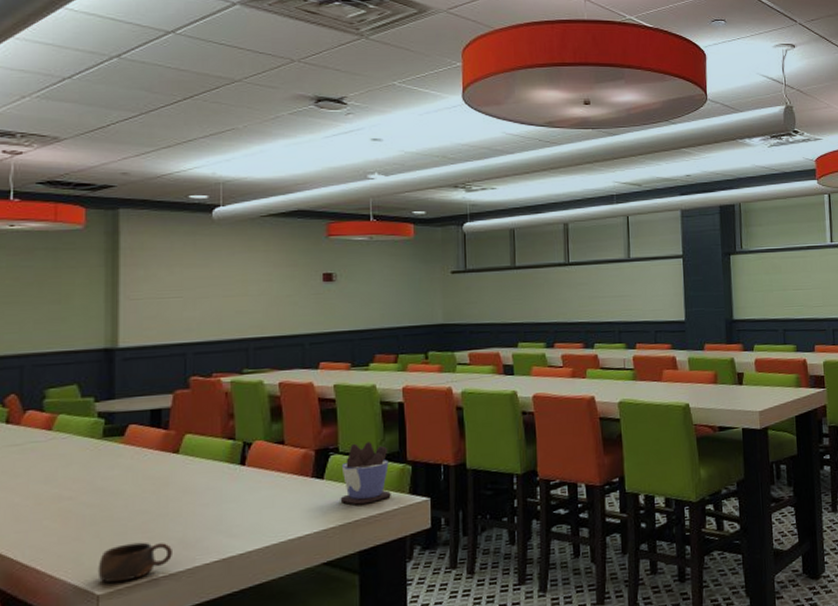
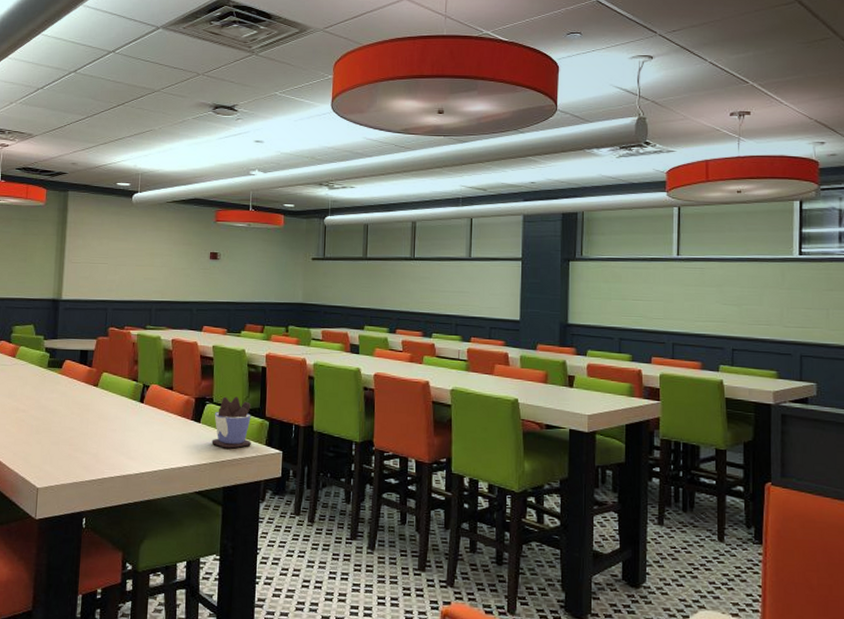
cup: present [97,542,172,583] -> none [38,452,89,481]

